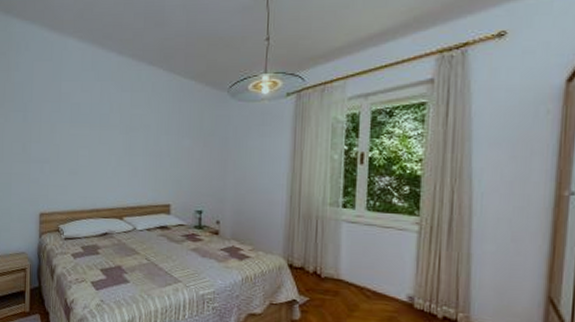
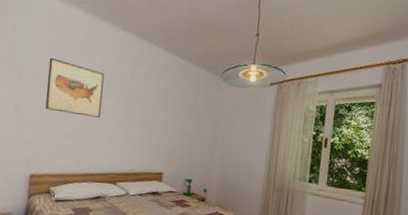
wall art: none [49,92,104,150] -> present [46,57,104,118]

